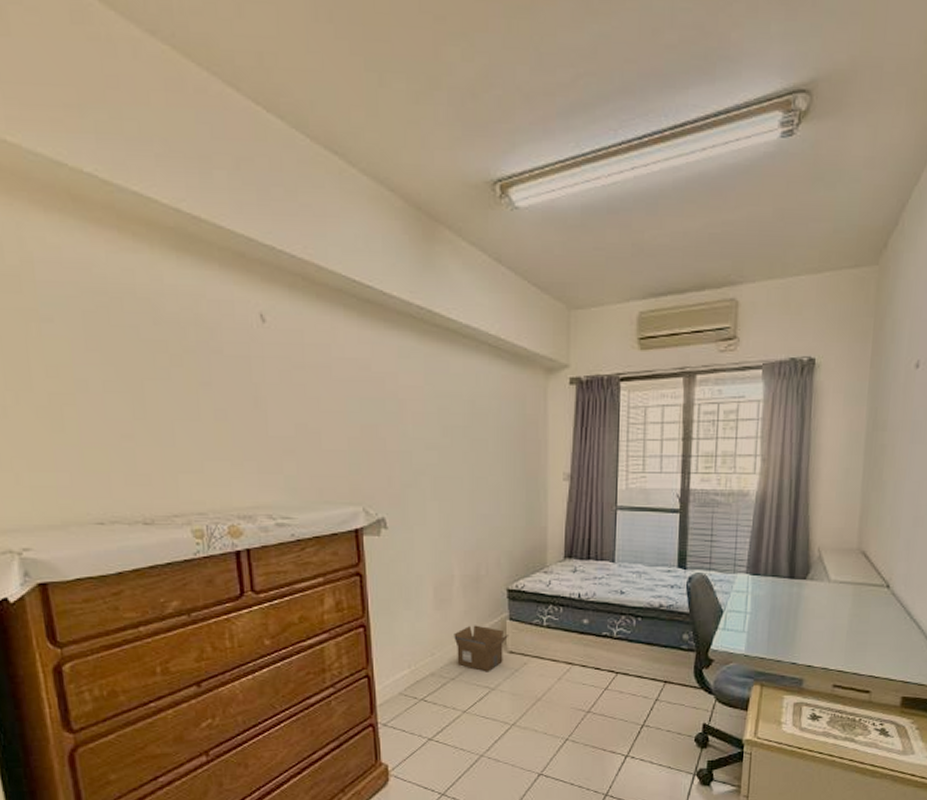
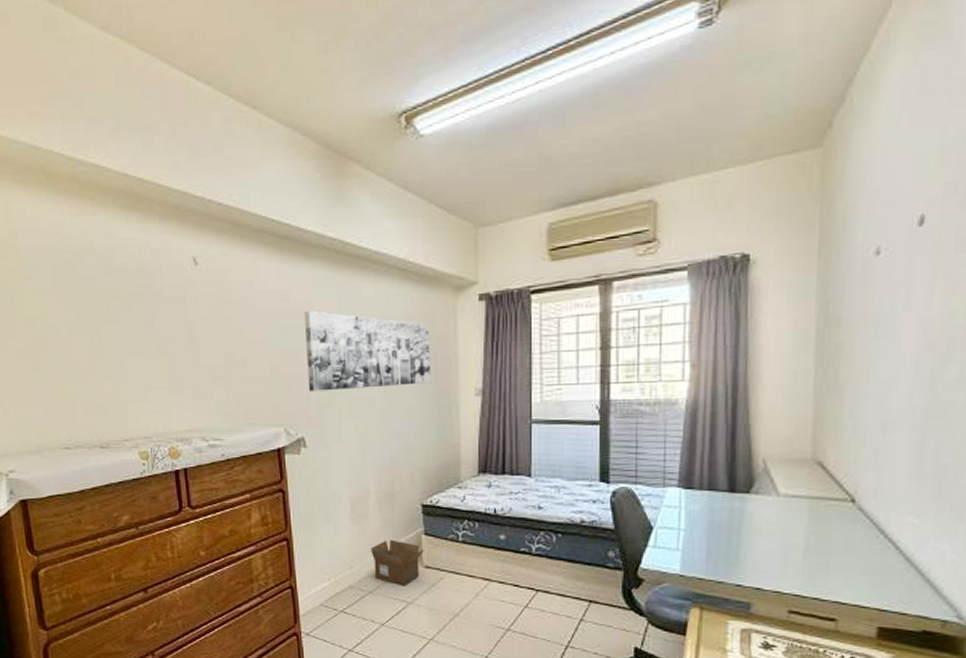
wall art: none [387,383,520,470] -> present [304,311,431,392]

